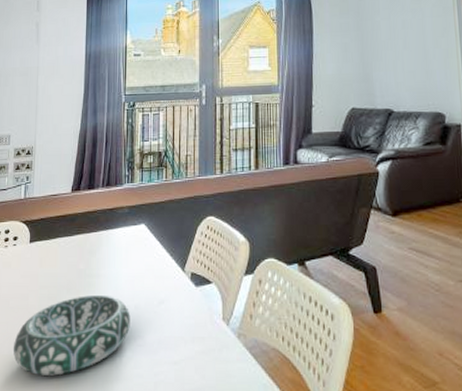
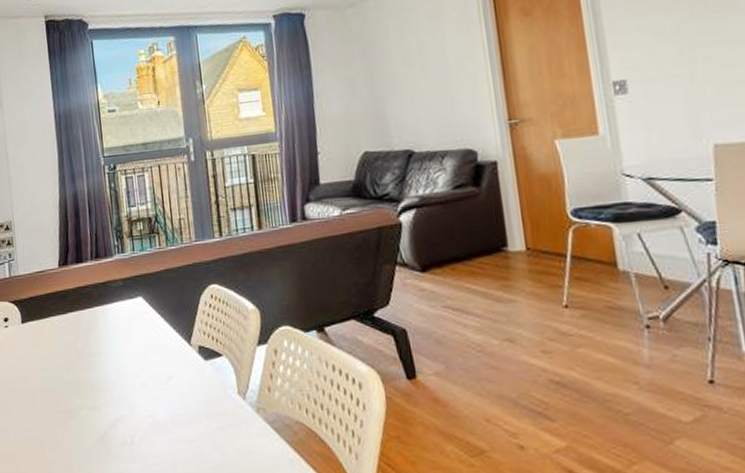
decorative bowl: present [13,294,131,376] -> none [19,373,139,458]

